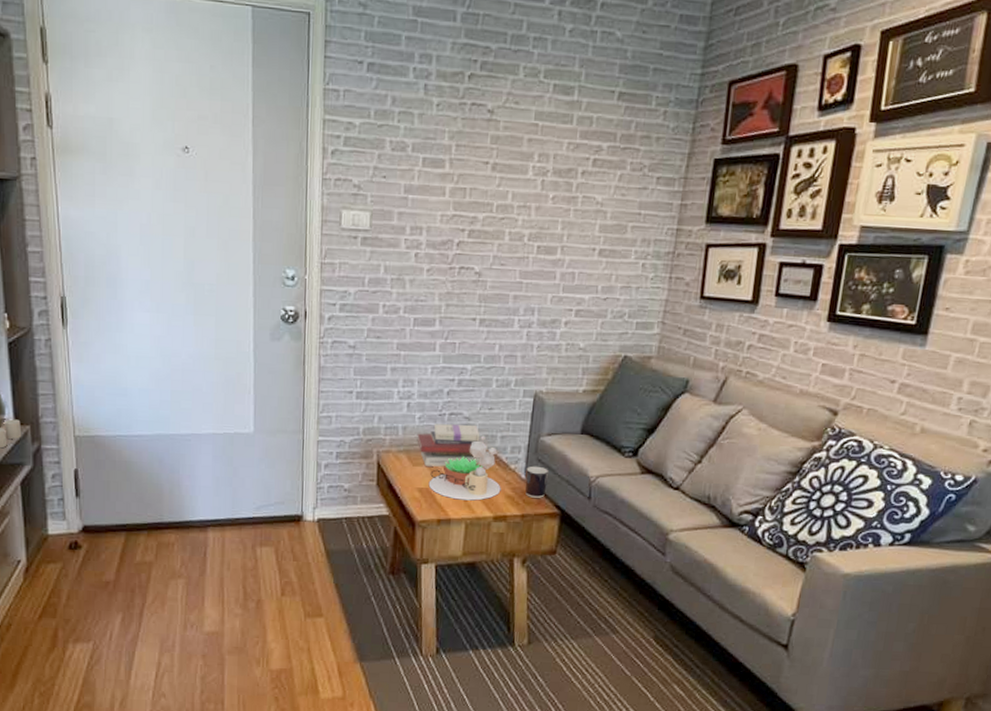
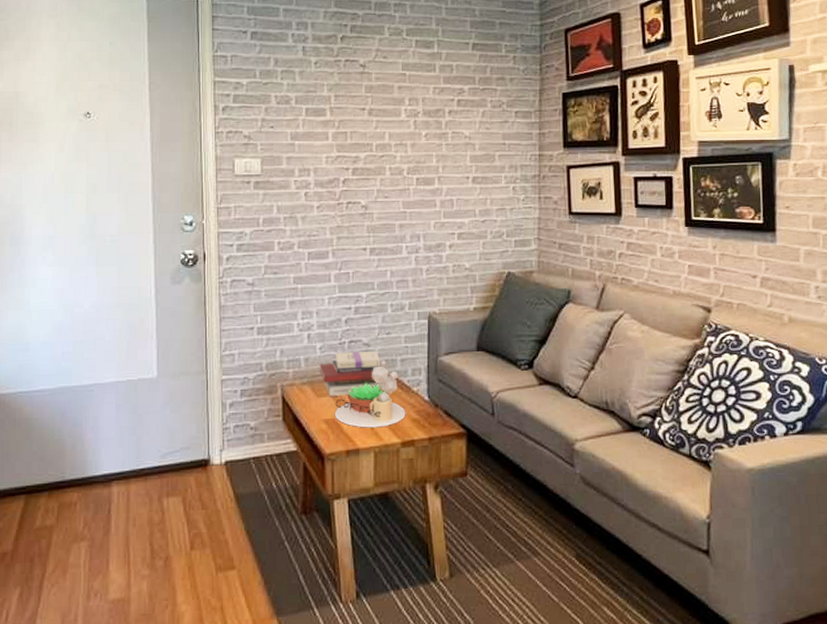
mug: present [525,465,550,499] -> none [428,386,451,420]

